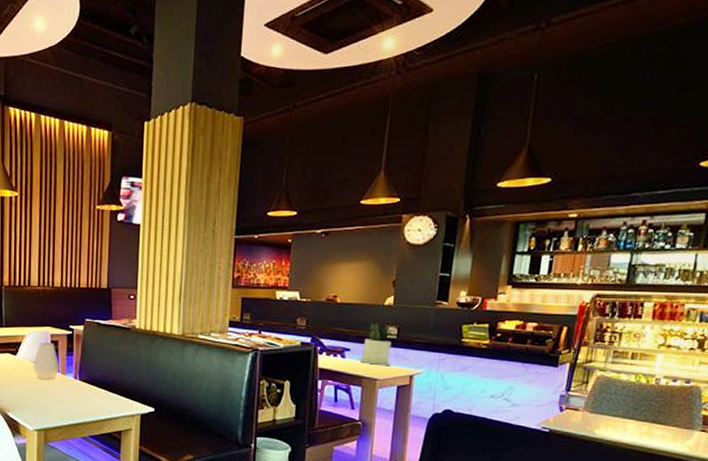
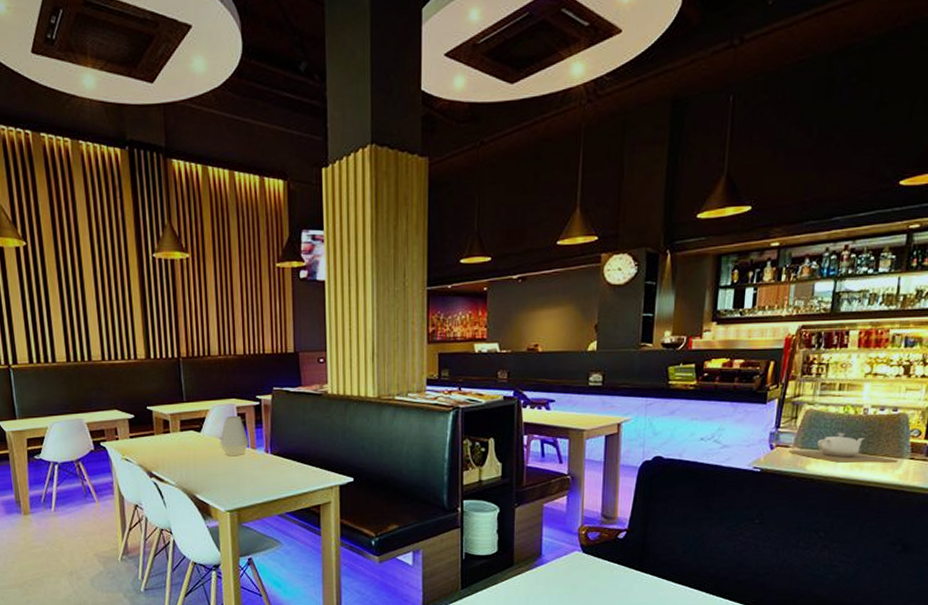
planter: present [358,322,393,366] -> none [564,370,598,416]
teapot: none [578,400,689,435] -> present [788,432,898,464]

